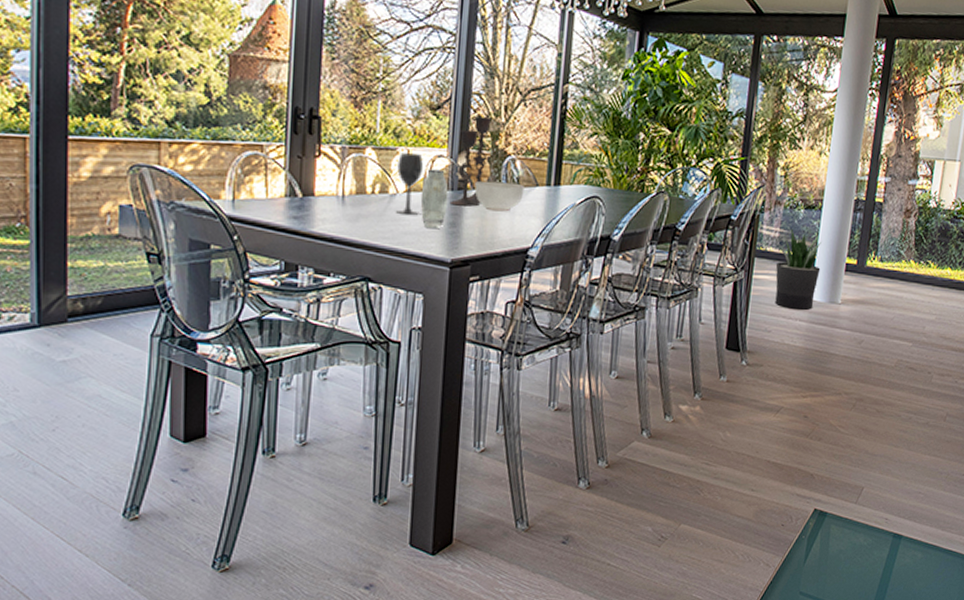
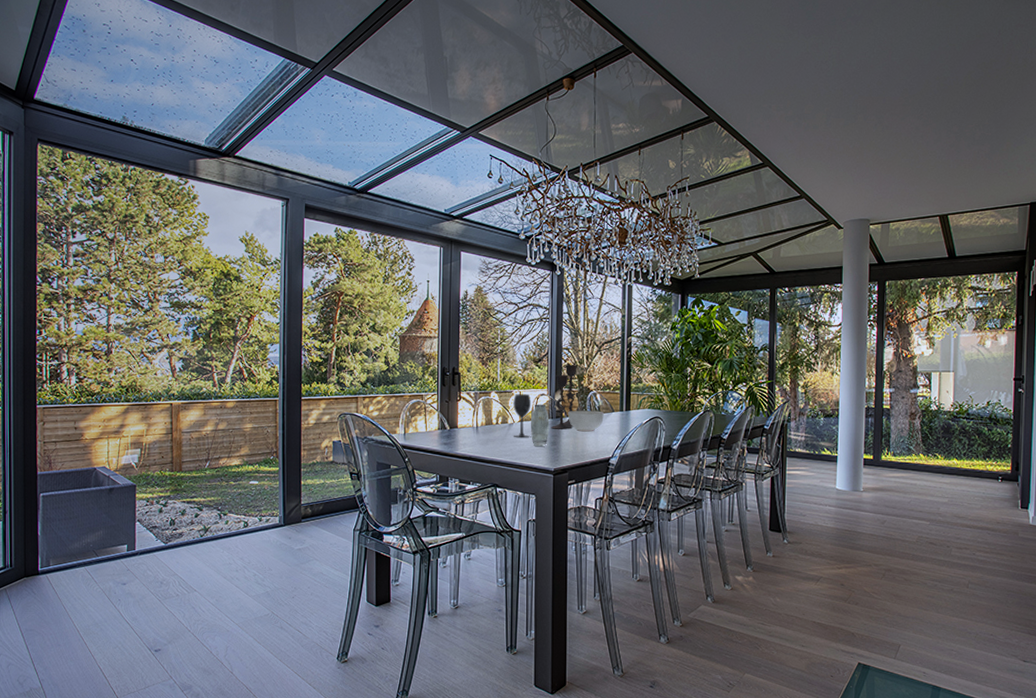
planter: present [775,228,821,311] -> none [804,433,842,498]

